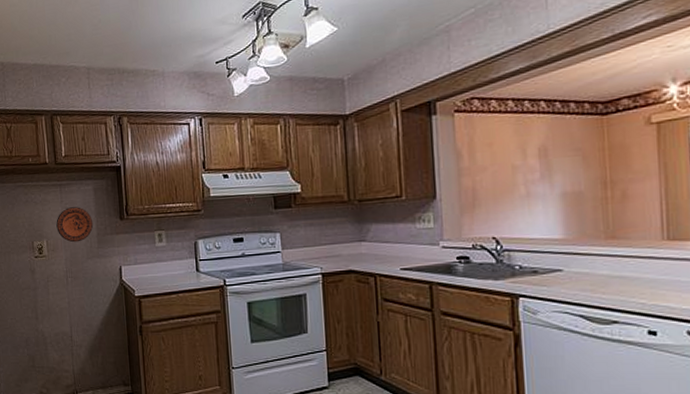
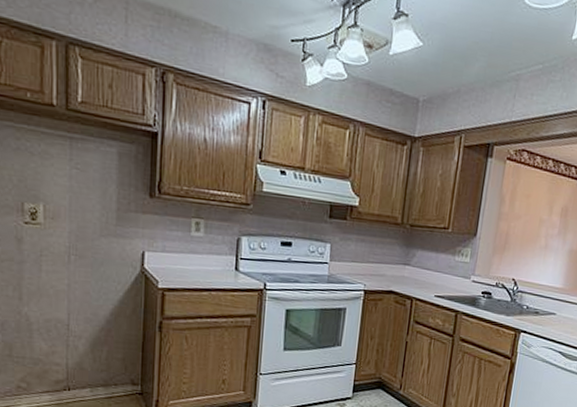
decorative plate: present [56,207,94,243] -> none [60,169,113,214]

